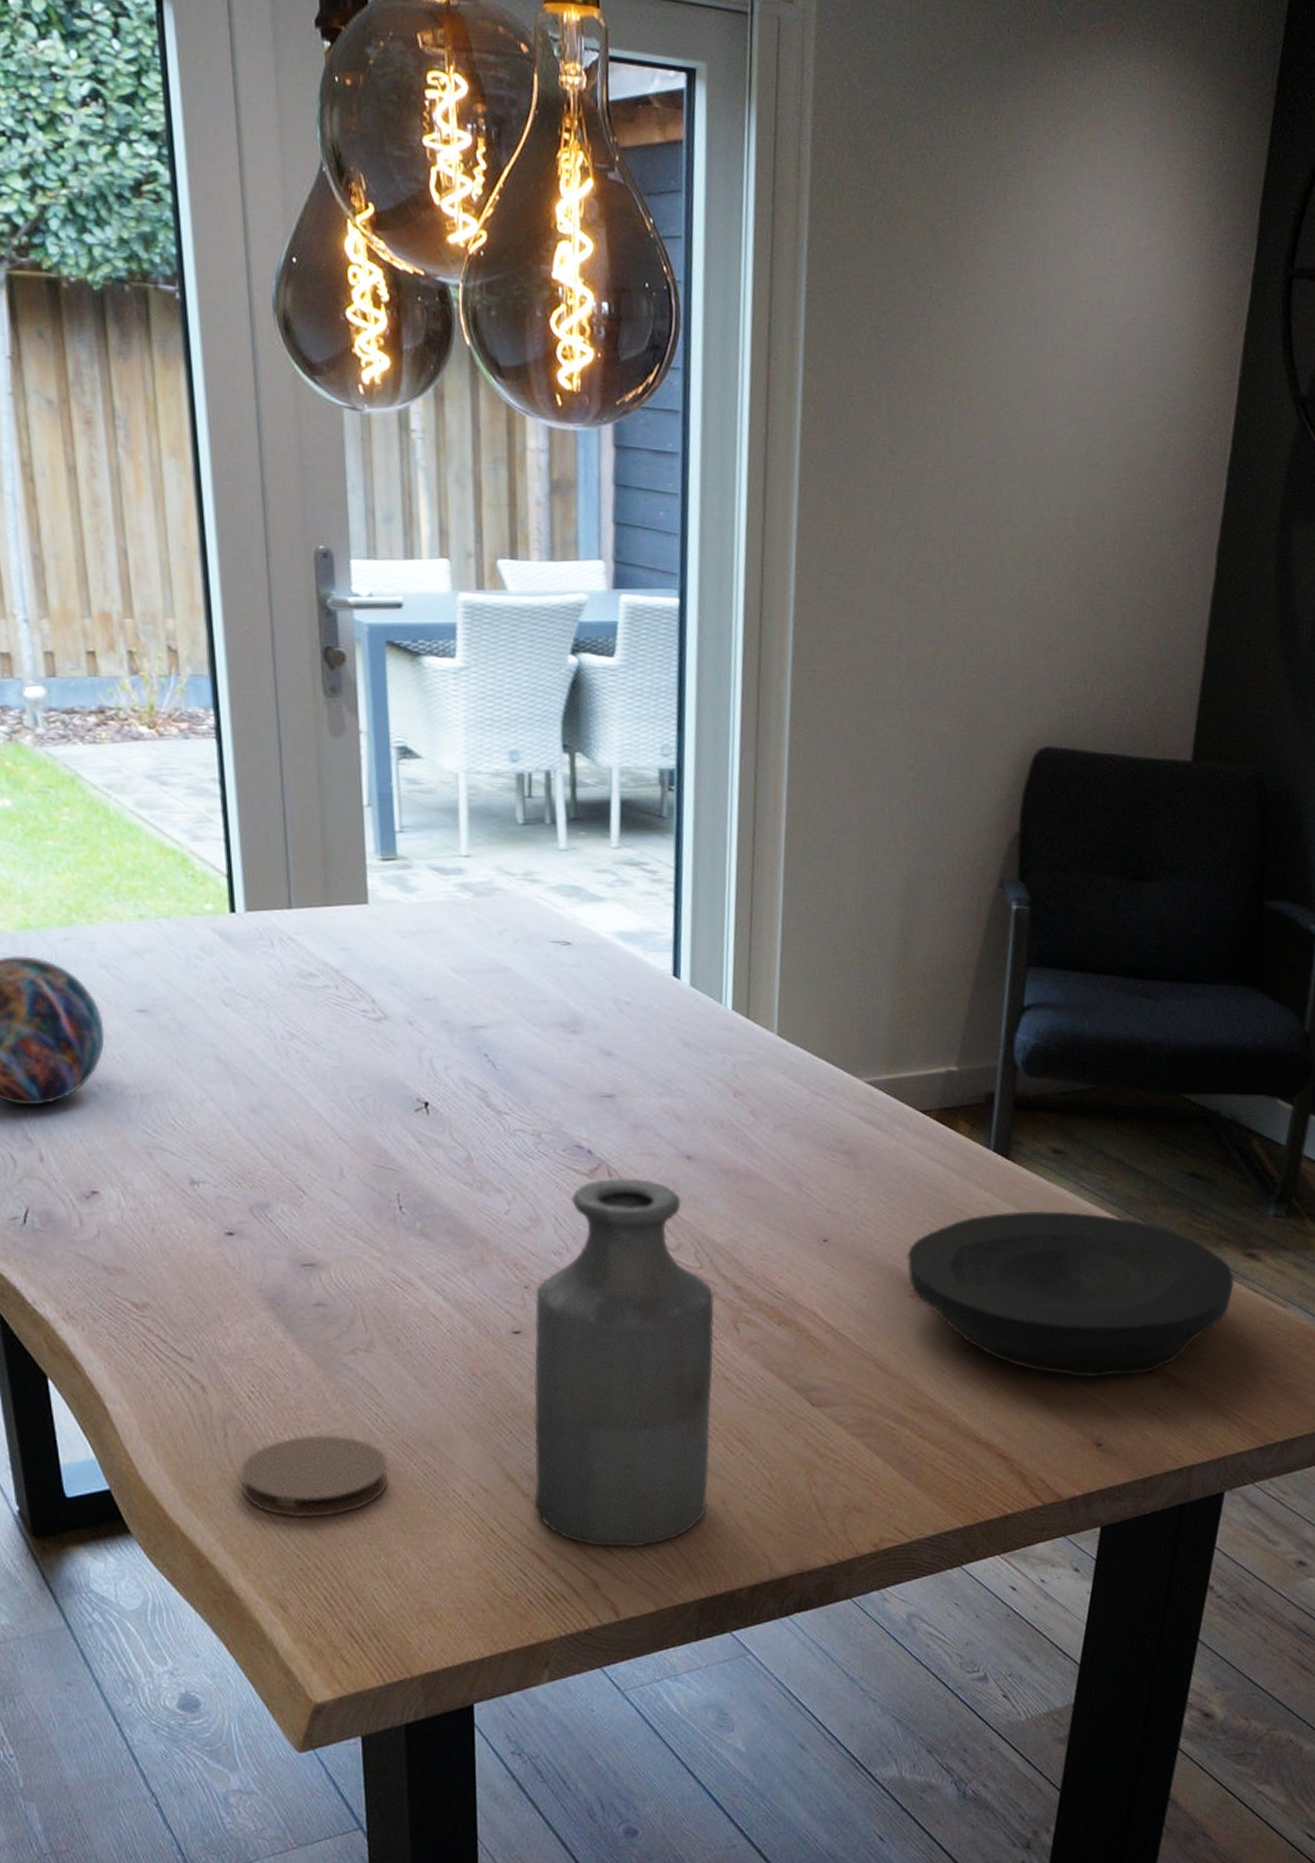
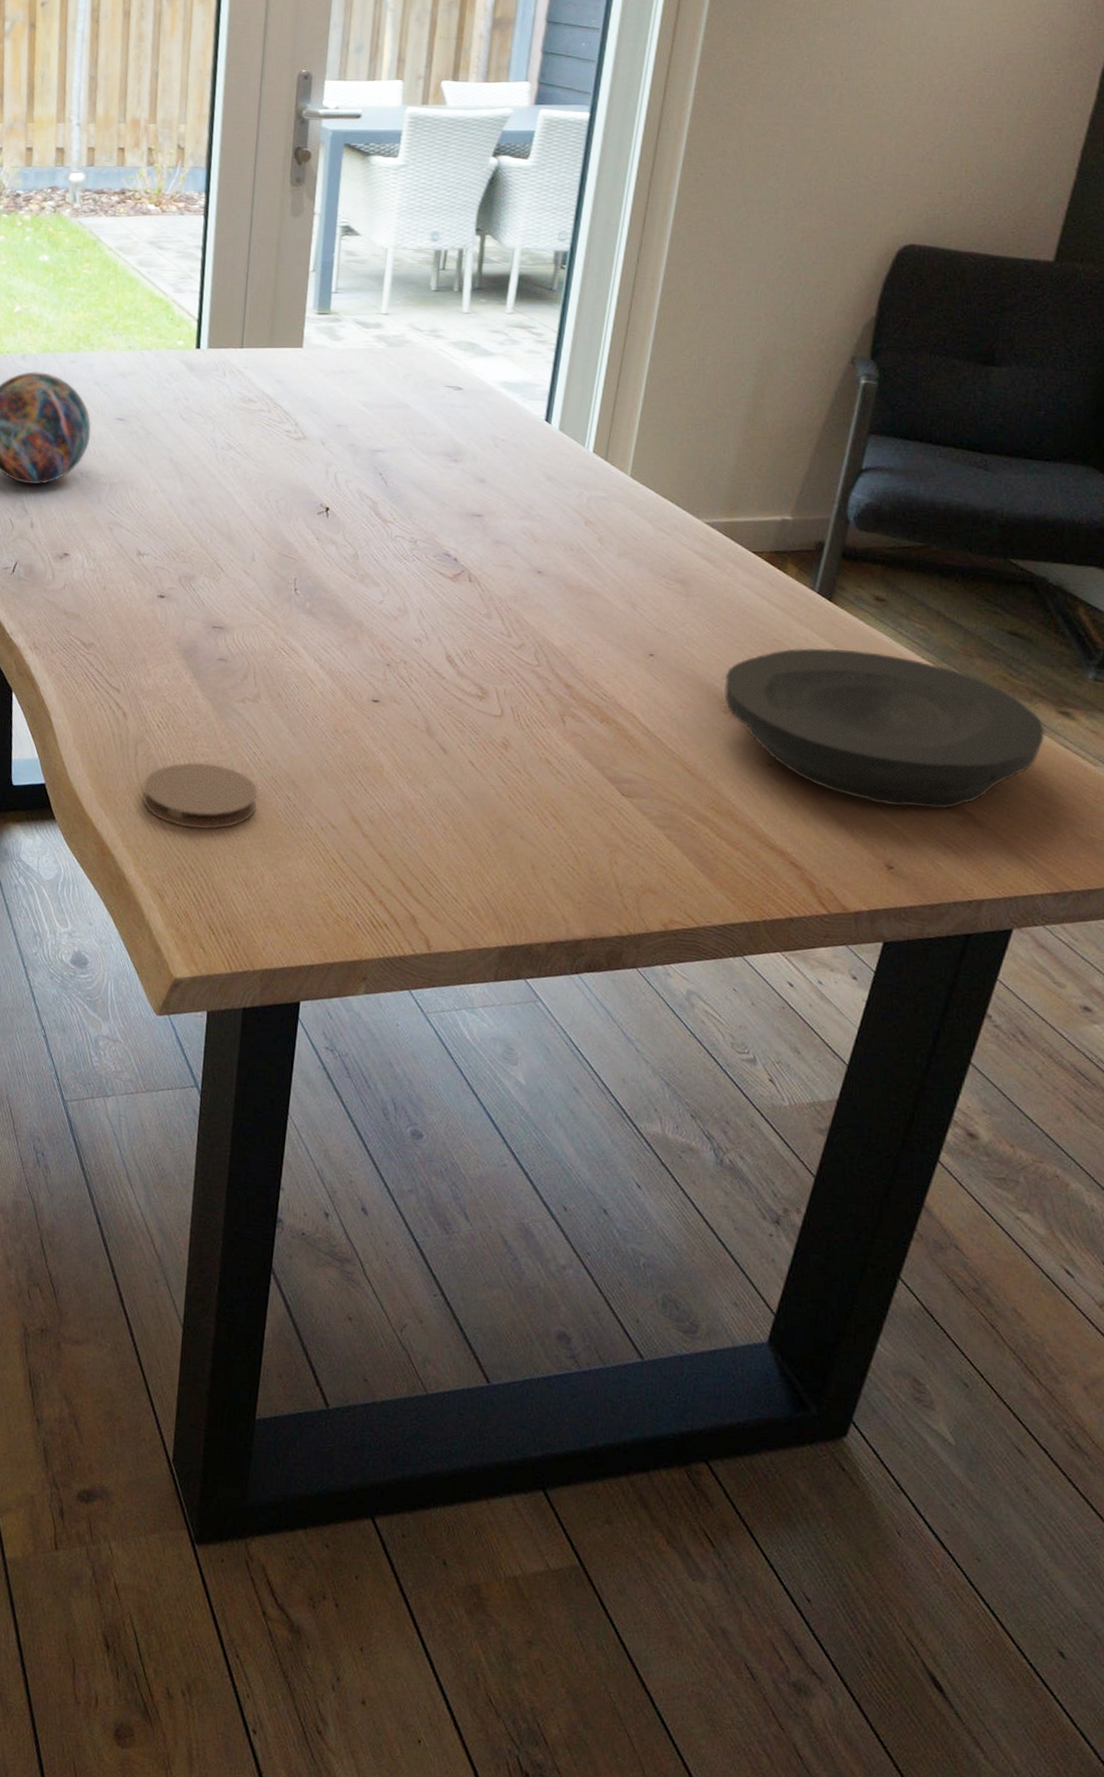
bottle: present [534,1178,715,1548] -> none [371,583,547,894]

